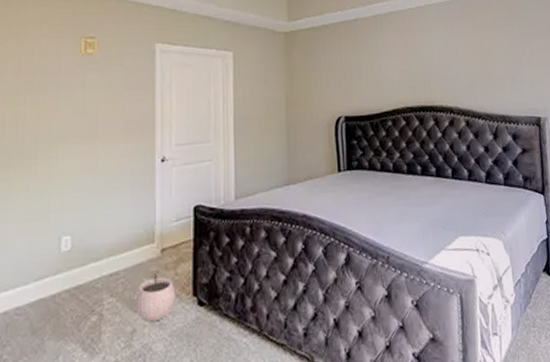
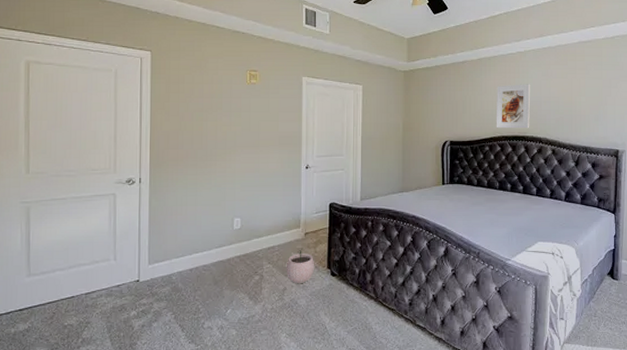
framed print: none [396,44,438,98] -> present [496,84,531,129]

